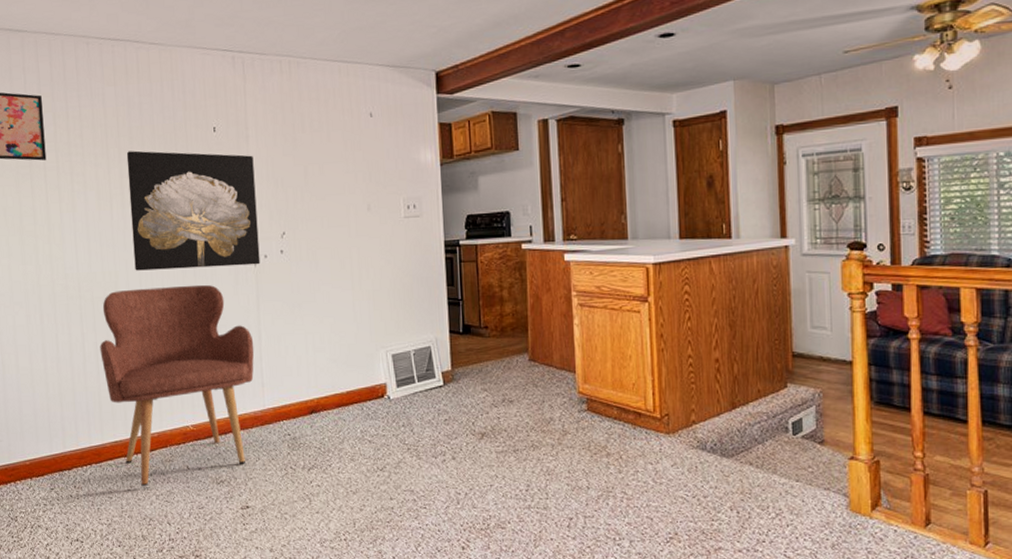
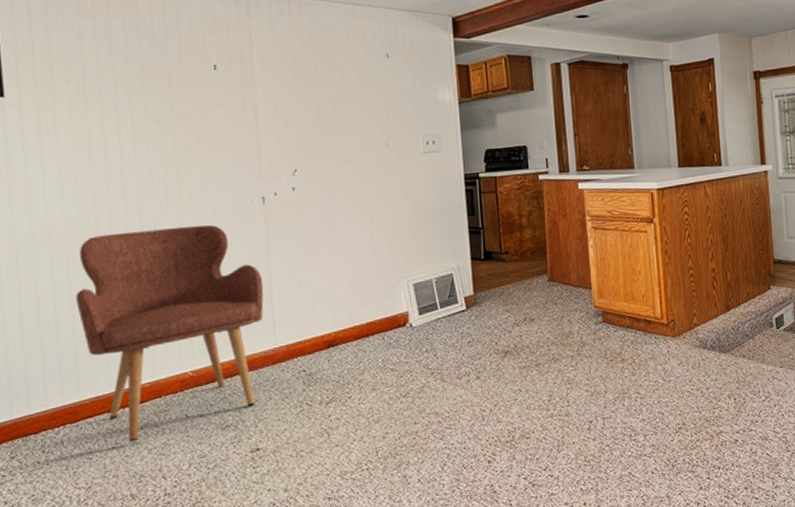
wall art: present [126,150,260,271] -> none [108,88,270,214]

